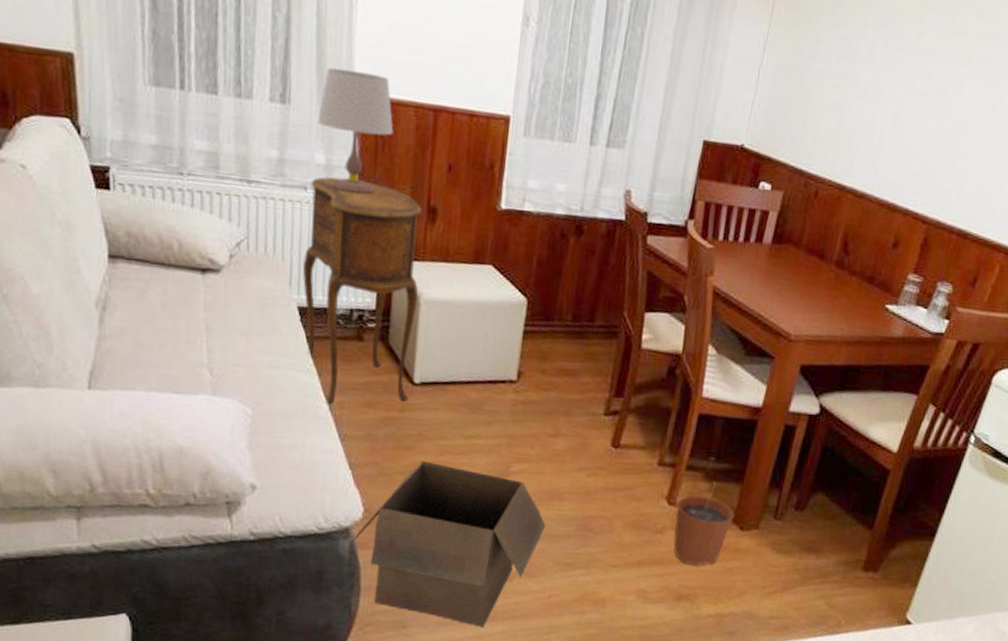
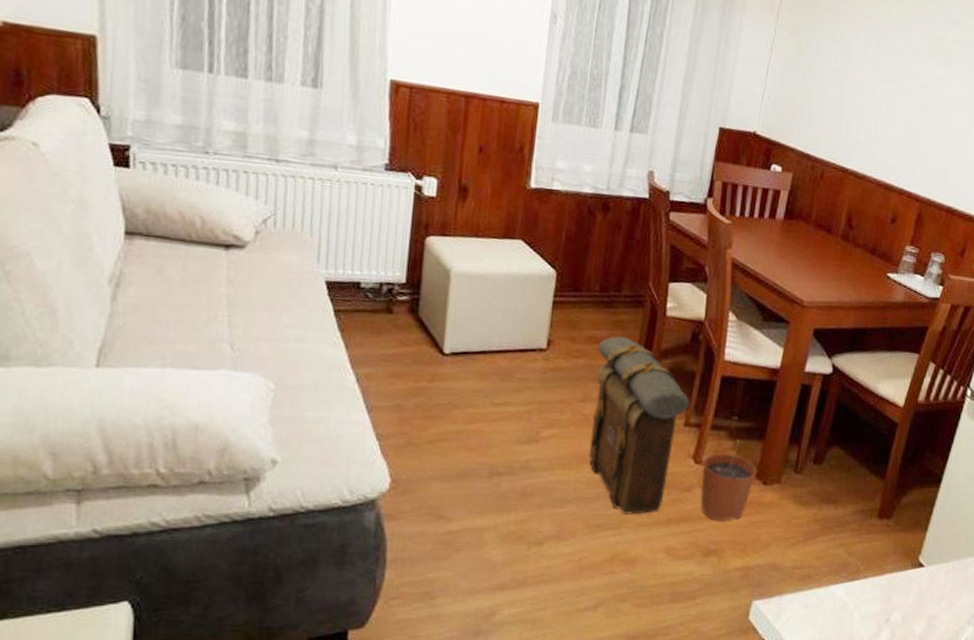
side table: present [302,177,421,406] -> none [331,157,452,377]
table lamp: present [317,68,394,194] -> none [349,56,426,173]
box: present [352,460,546,627] -> none [378,429,576,594]
backpack: none [559,369,665,555] -> present [589,336,690,515]

